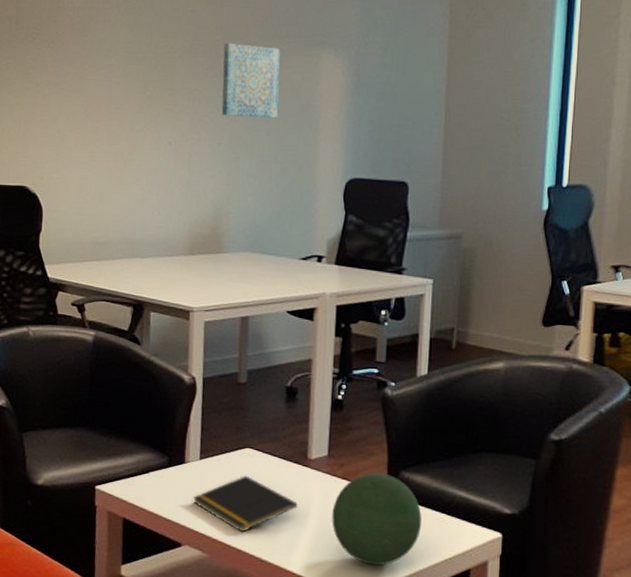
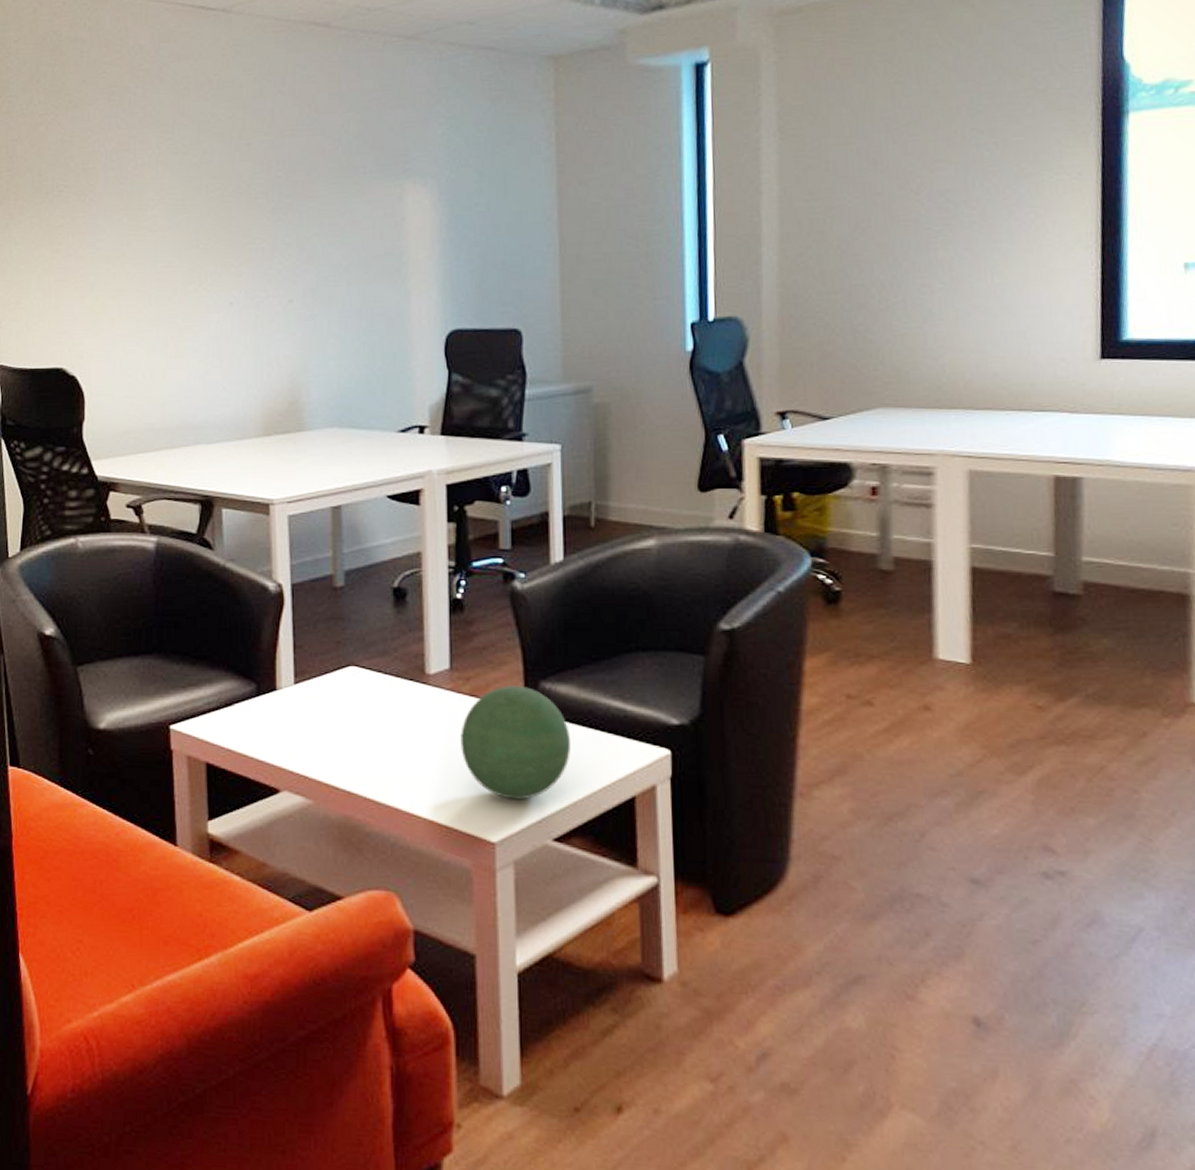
notepad: present [193,475,298,532] -> none [289,699,417,770]
wall art: present [221,43,280,119] -> none [288,179,359,267]

